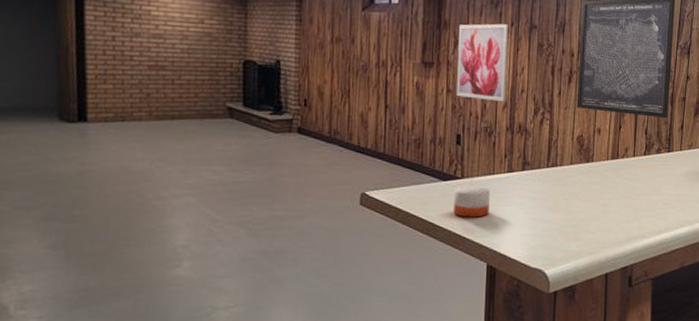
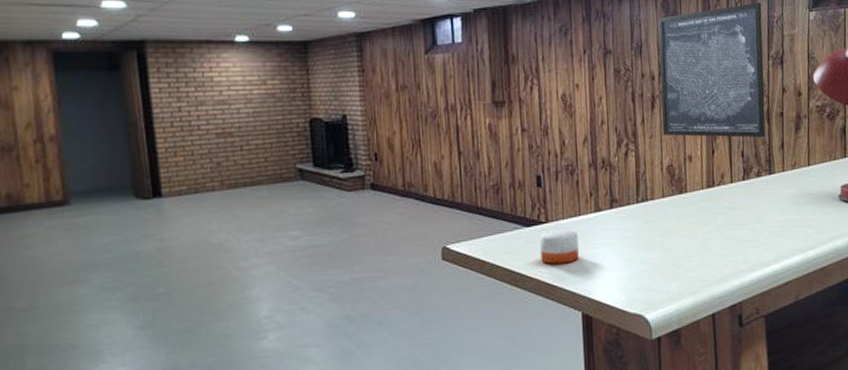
wall art: present [456,23,509,102] -> none [528,52,585,137]

